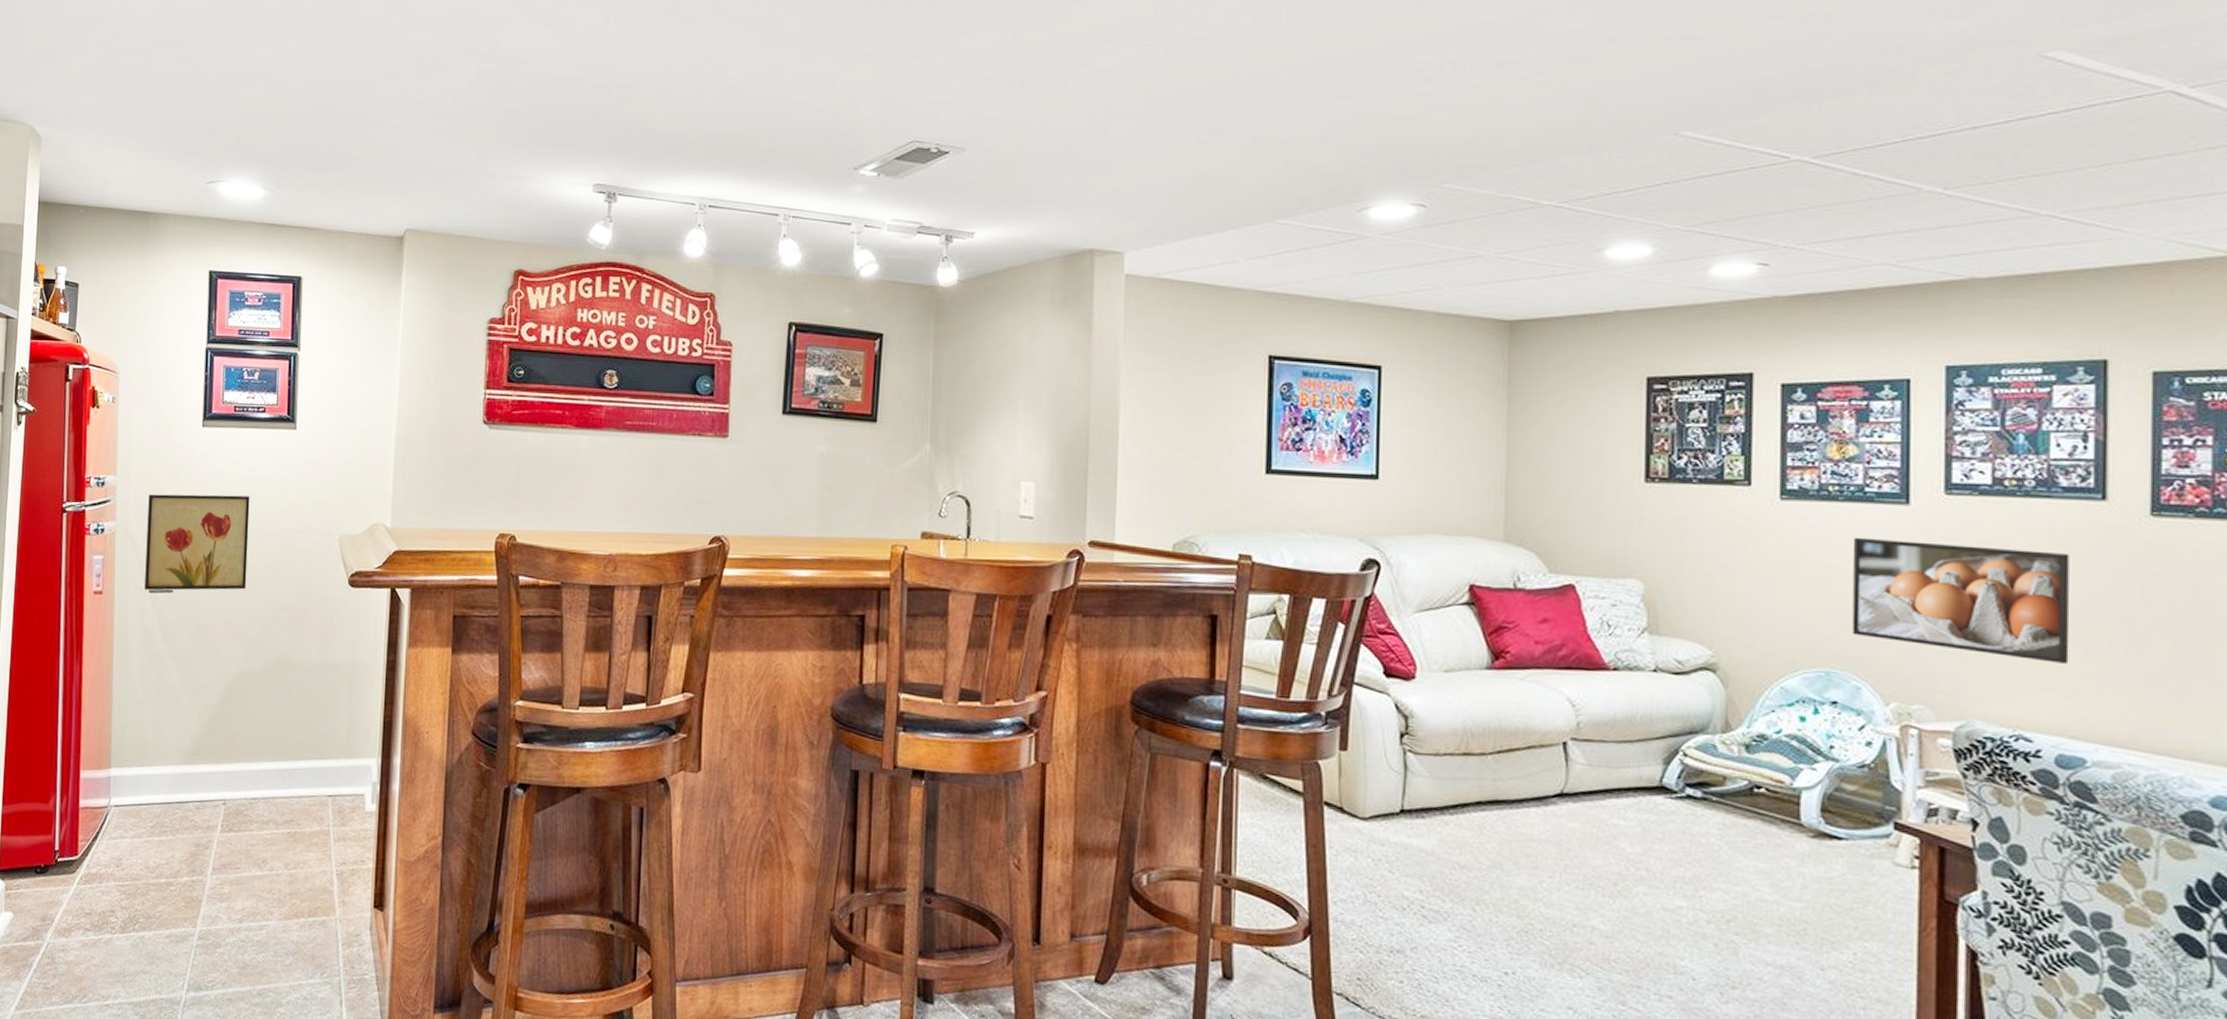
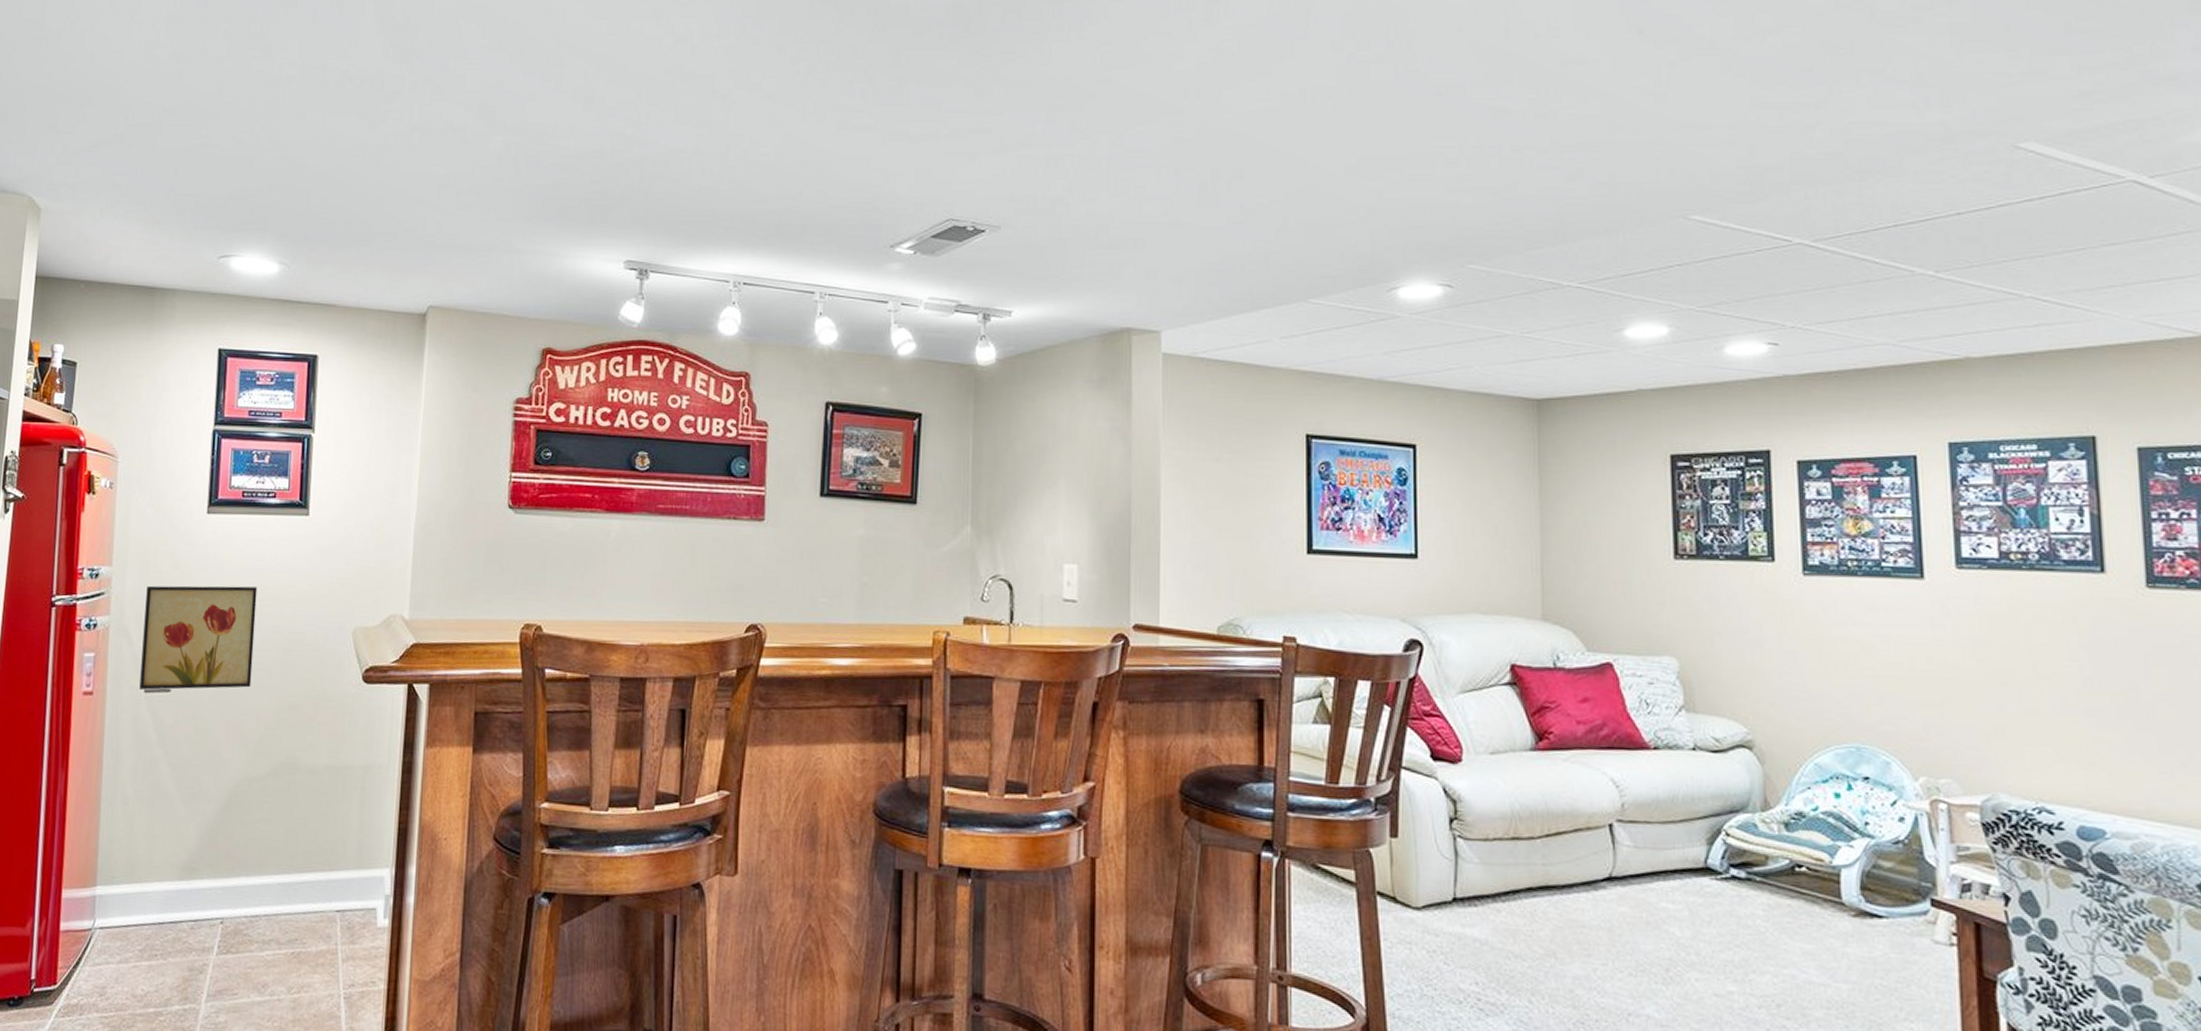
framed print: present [1852,537,2070,664] -> none [1875,611,2082,735]

